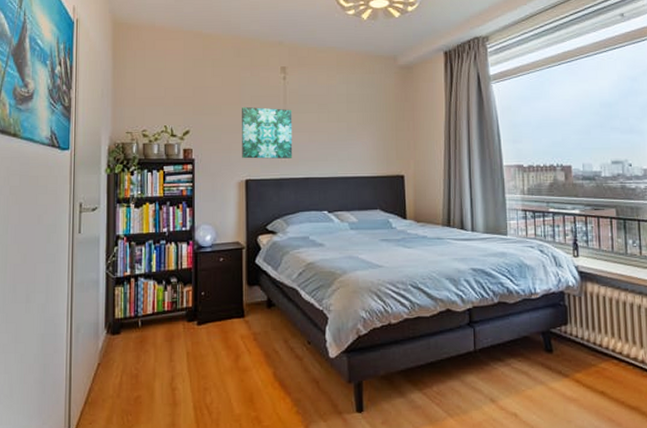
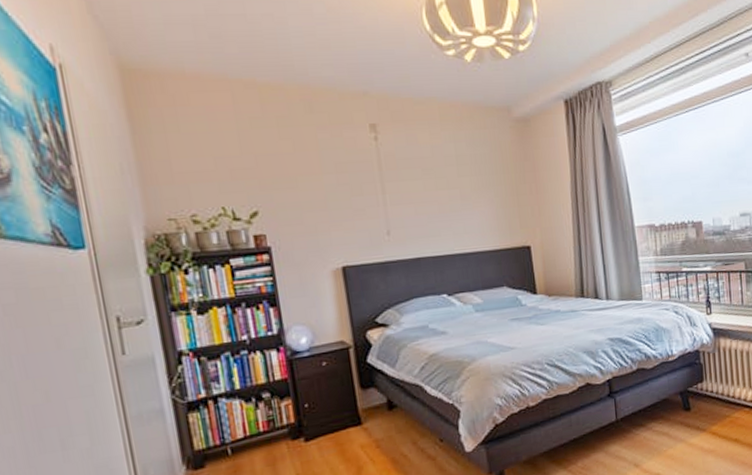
wall art: present [242,106,293,159] -> none [325,176,398,242]

